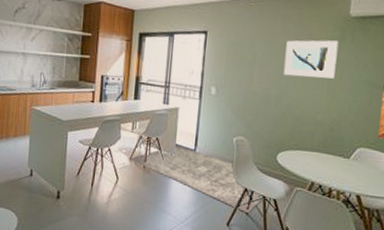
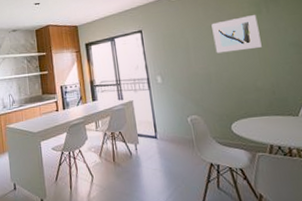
rug: present [128,144,284,214] -> none [98,134,245,188]

